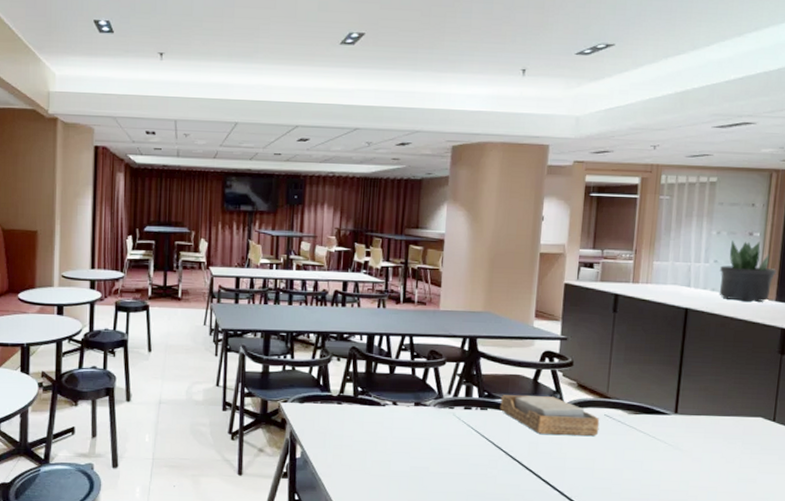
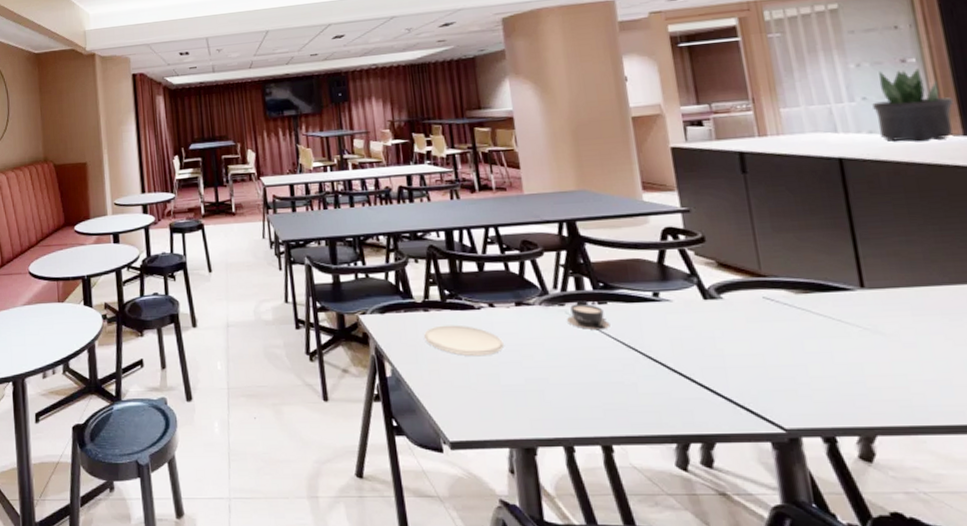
plate: none [334,417,399,446] -> present [424,325,504,357]
teacup: none [453,408,486,430] -> present [567,303,610,330]
napkin holder: present [500,395,600,436] -> none [620,281,761,327]

